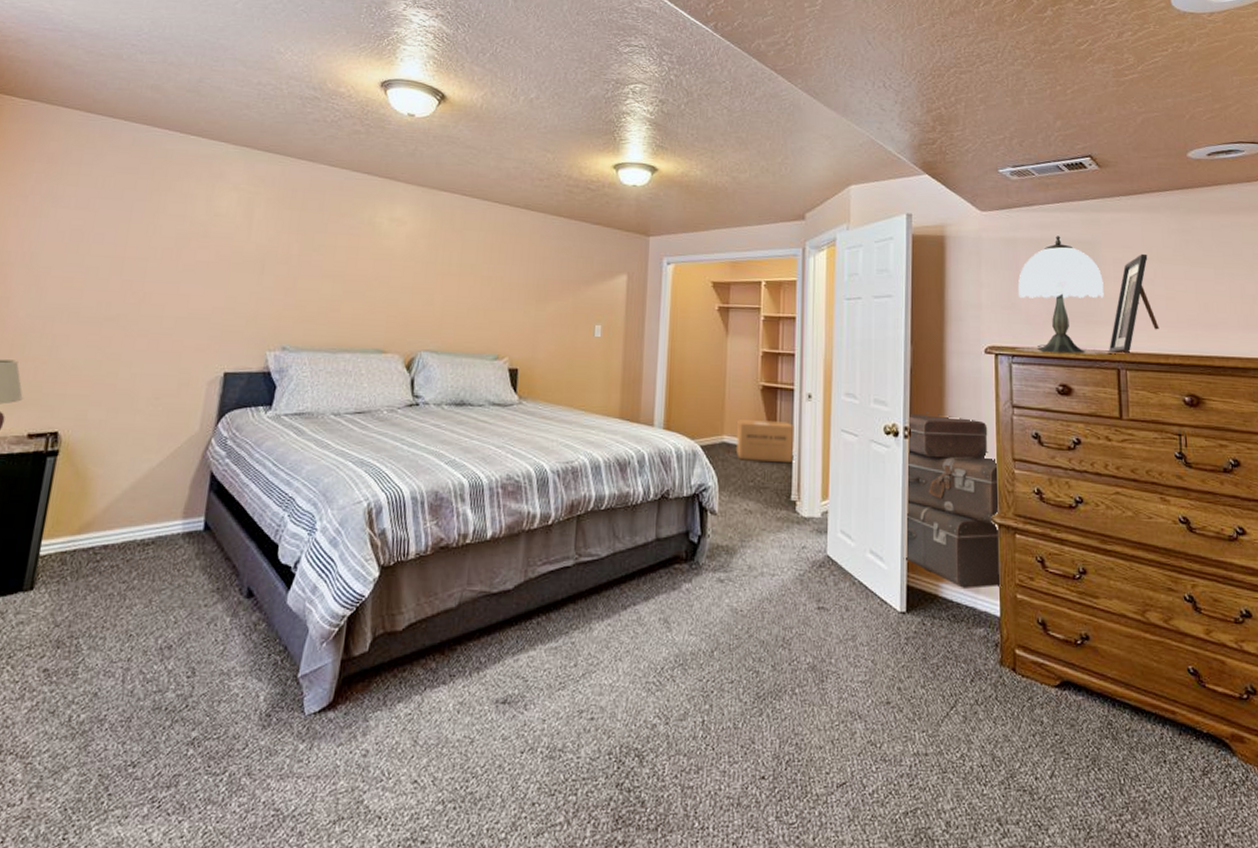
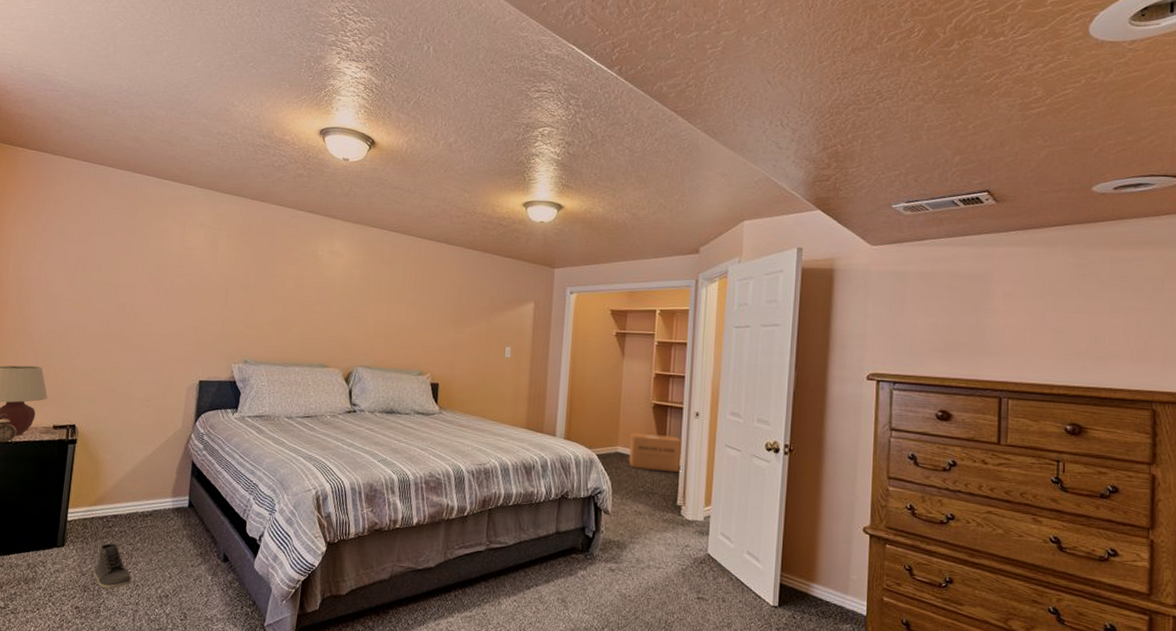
sneaker: none [70,581,123,643] -> present [93,543,131,589]
suitcase: present [903,412,1002,590] -> none [778,432,872,590]
table lamp: present [1015,236,1113,355] -> none [897,269,996,384]
picture frame: present [1109,253,1159,354] -> none [992,287,1046,383]

